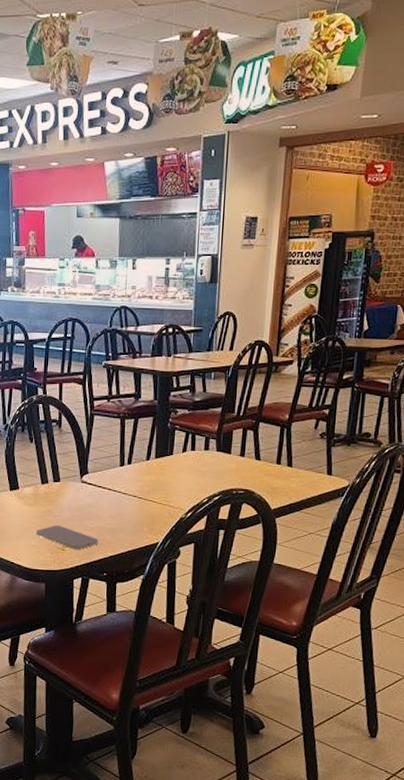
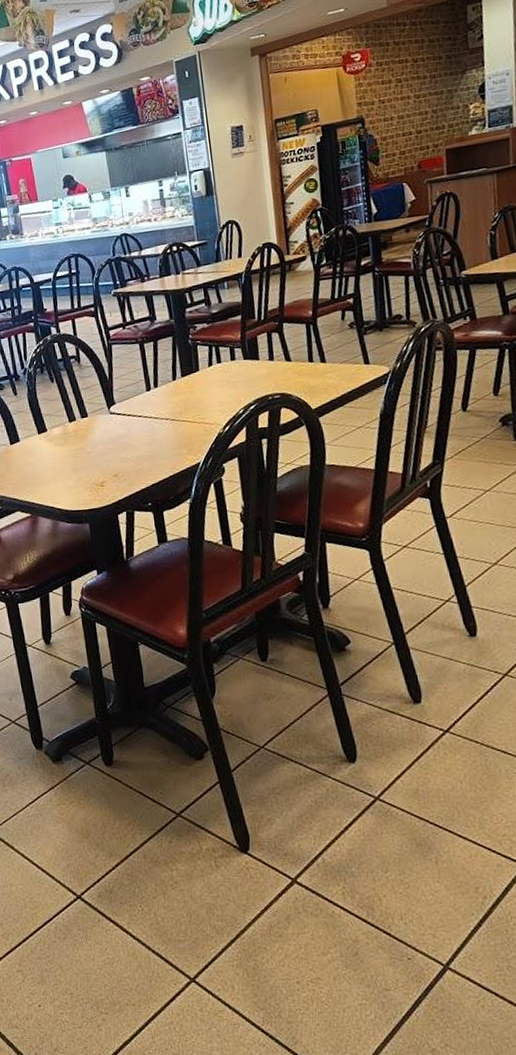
smartphone: present [36,525,99,549] -> none [72,460,138,483]

